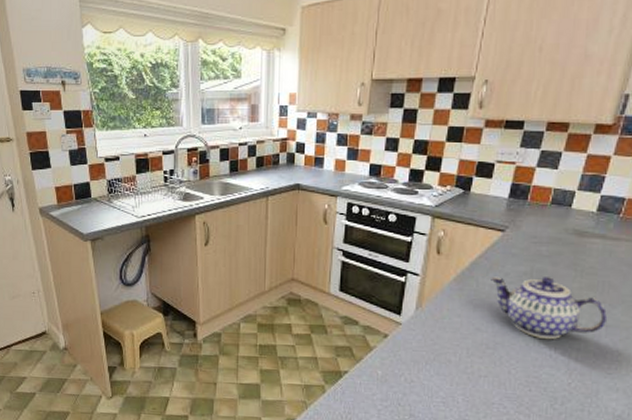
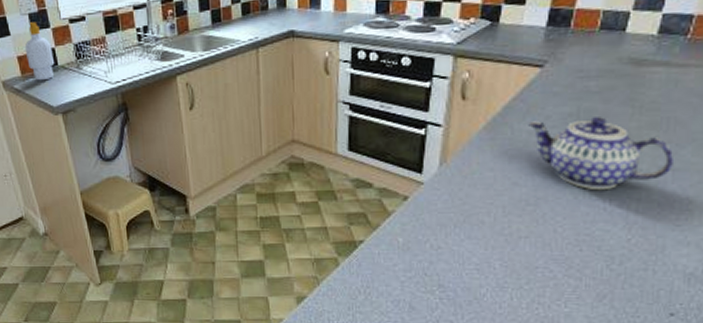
soap bottle: none [62,158,89,210] -> present [24,22,55,81]

